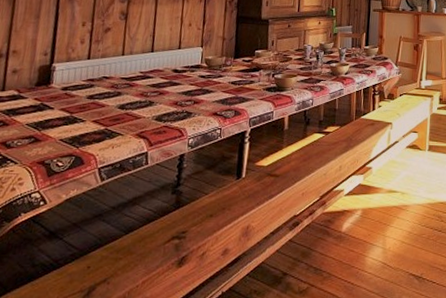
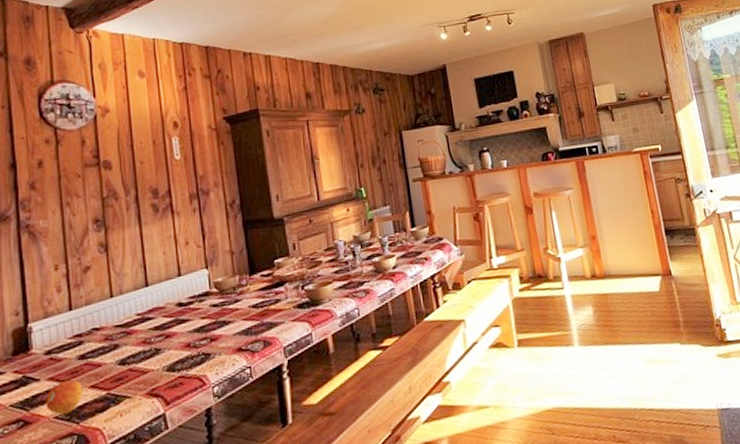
fruit: none [54,113,87,139] -> present [46,380,82,415]

